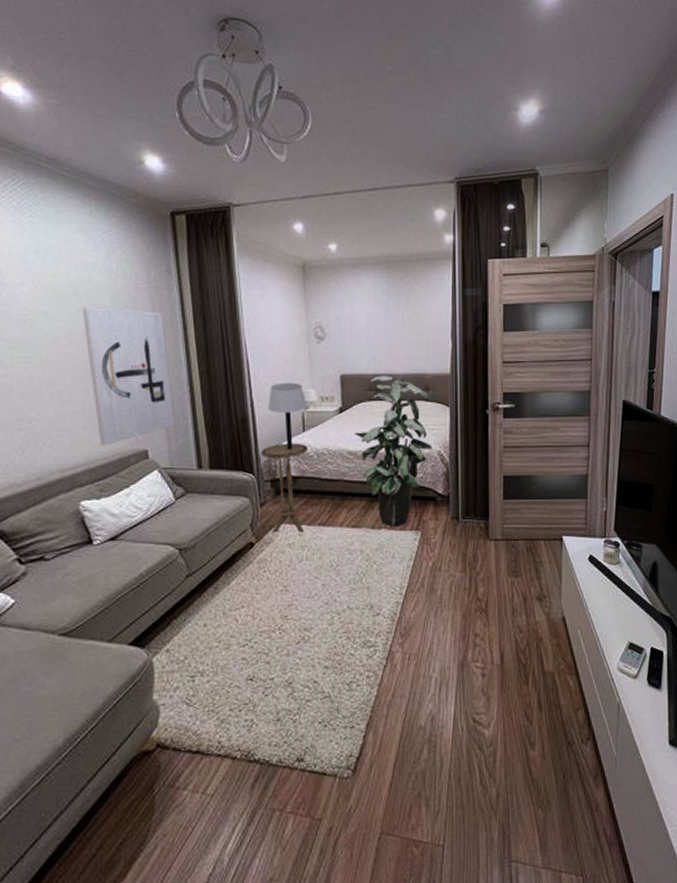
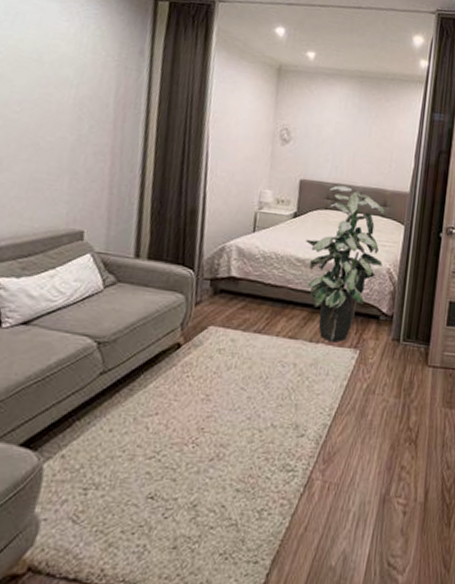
wall art: present [82,307,174,446] -> none [32,75,127,222]
side table: present [260,443,307,533] -> none [202,241,255,338]
table lamp: present [268,382,306,450] -> none [220,179,261,250]

